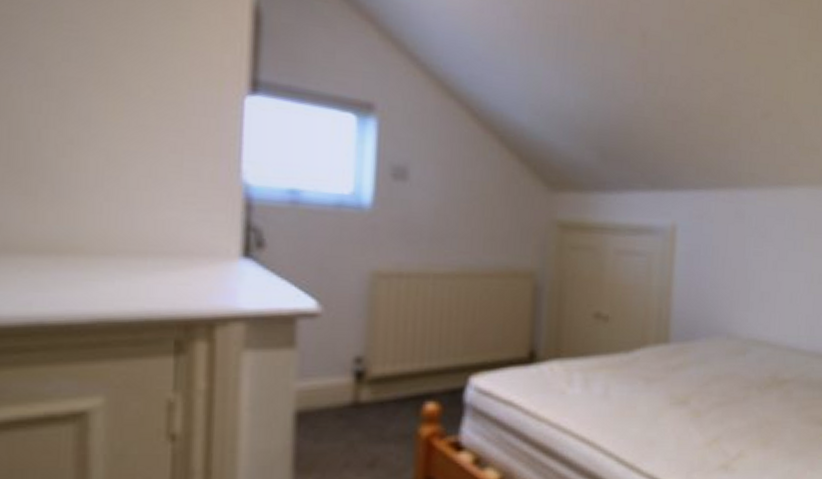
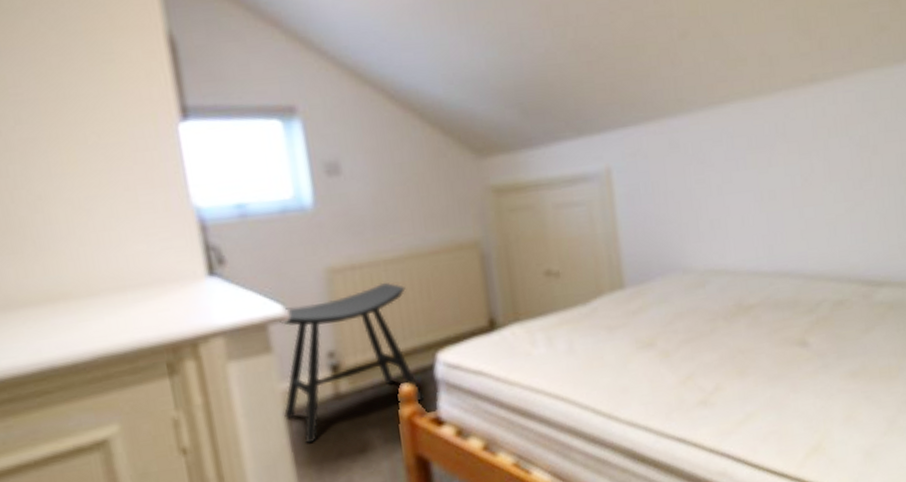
stool: none [294,295,451,450] -> present [280,282,424,444]

